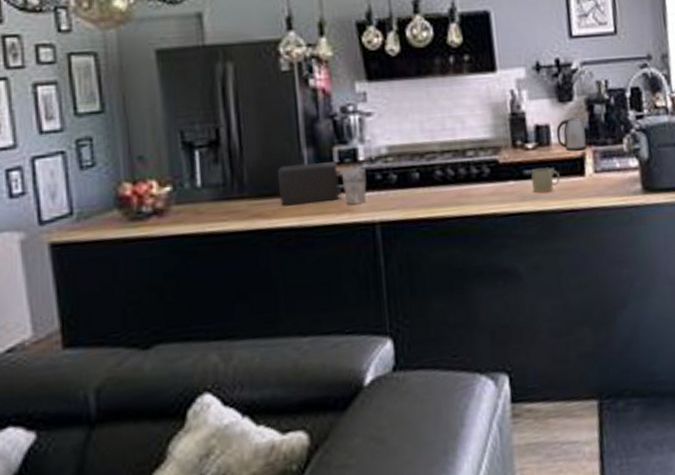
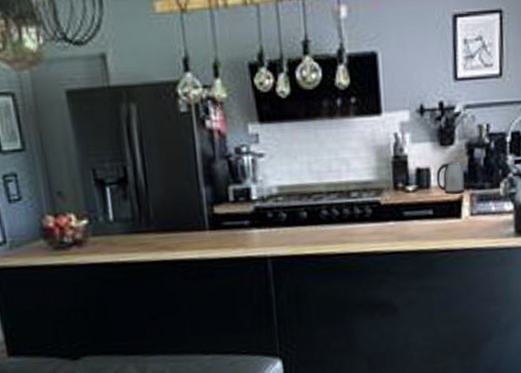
toaster: present [278,161,341,206] -> none [180,200,237,240]
cup: present [340,167,367,206] -> none [235,206,260,241]
mug: present [530,167,560,194] -> none [410,209,437,234]

